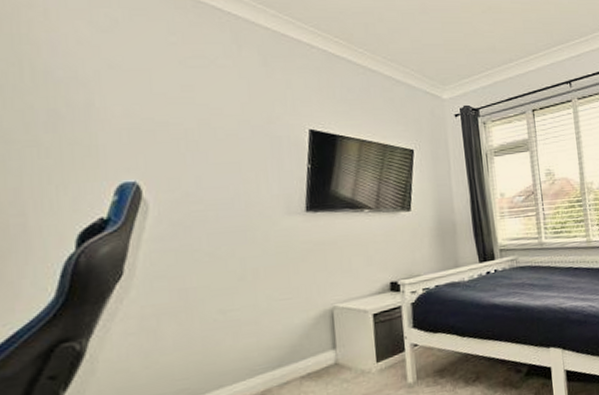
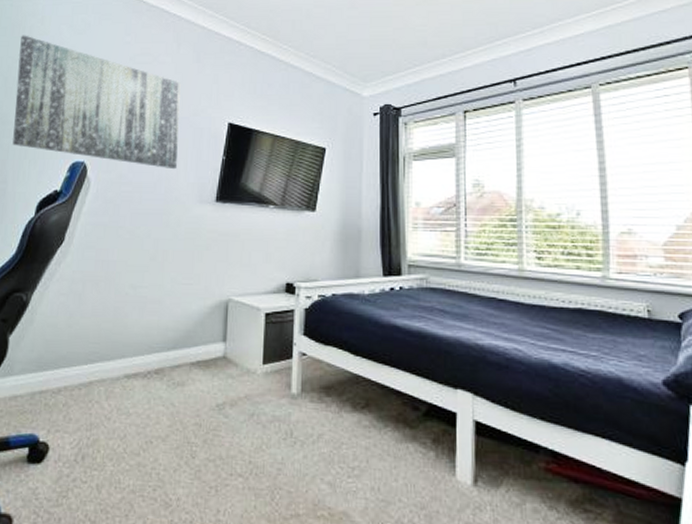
wall art: none [15,31,256,183] -> present [12,35,181,170]

